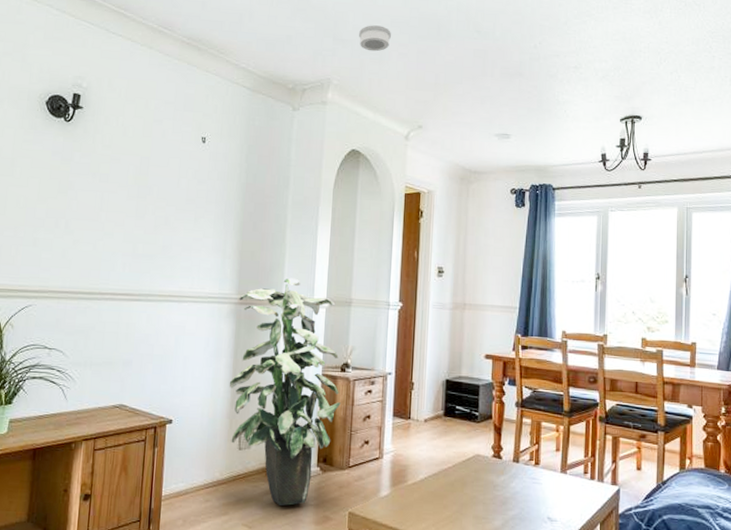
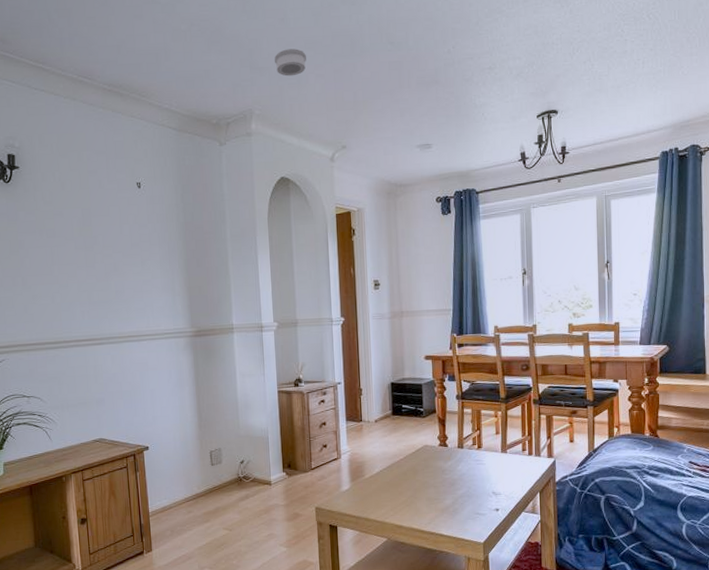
indoor plant: present [229,278,341,506] -> none [193,306,298,509]

